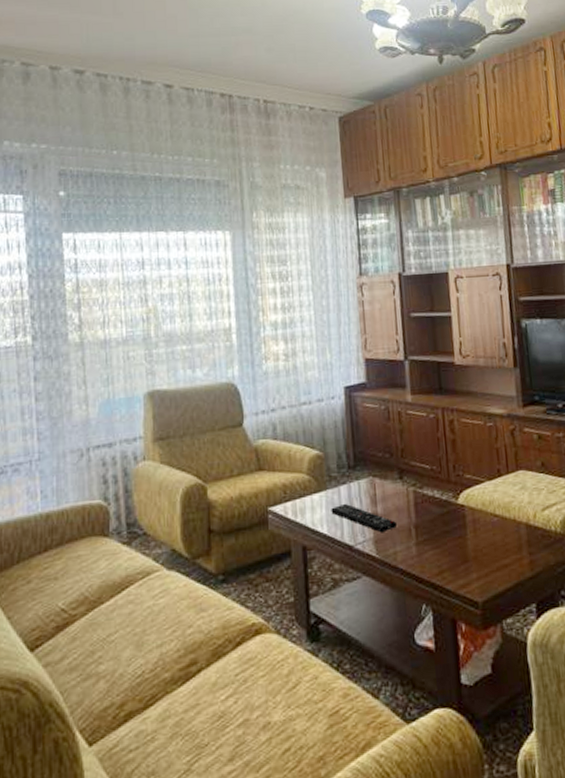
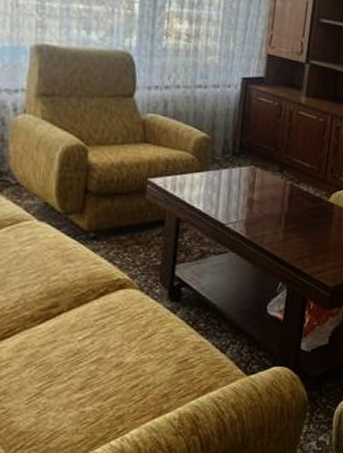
remote control: present [331,503,398,533] -> none [209,185,270,217]

